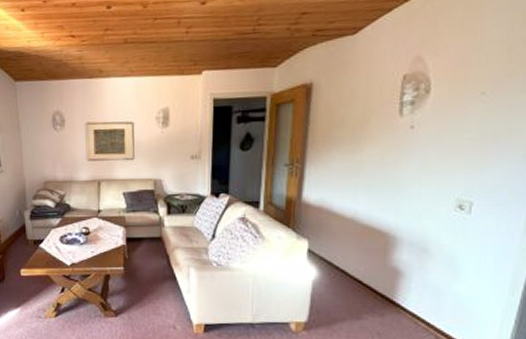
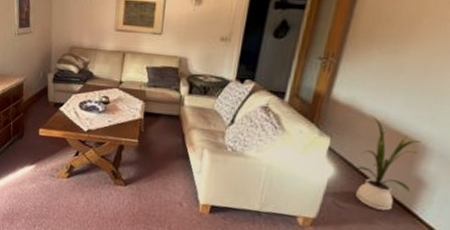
house plant: none [335,213,391,305] -> present [355,115,422,211]

